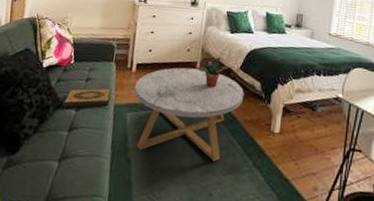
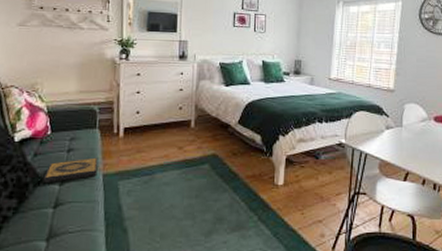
coffee table: present [134,67,244,161] -> none [124,127,244,221]
potted plant: present [195,56,228,88] -> none [190,112,225,146]

